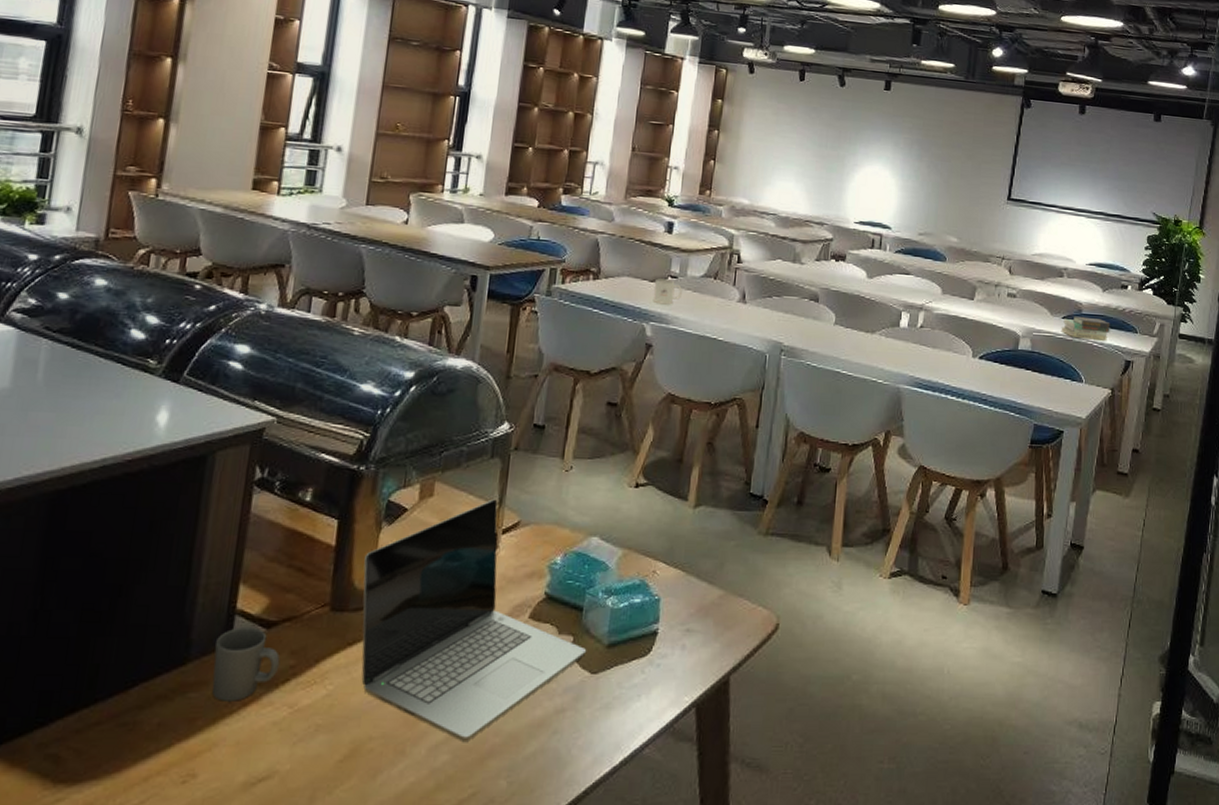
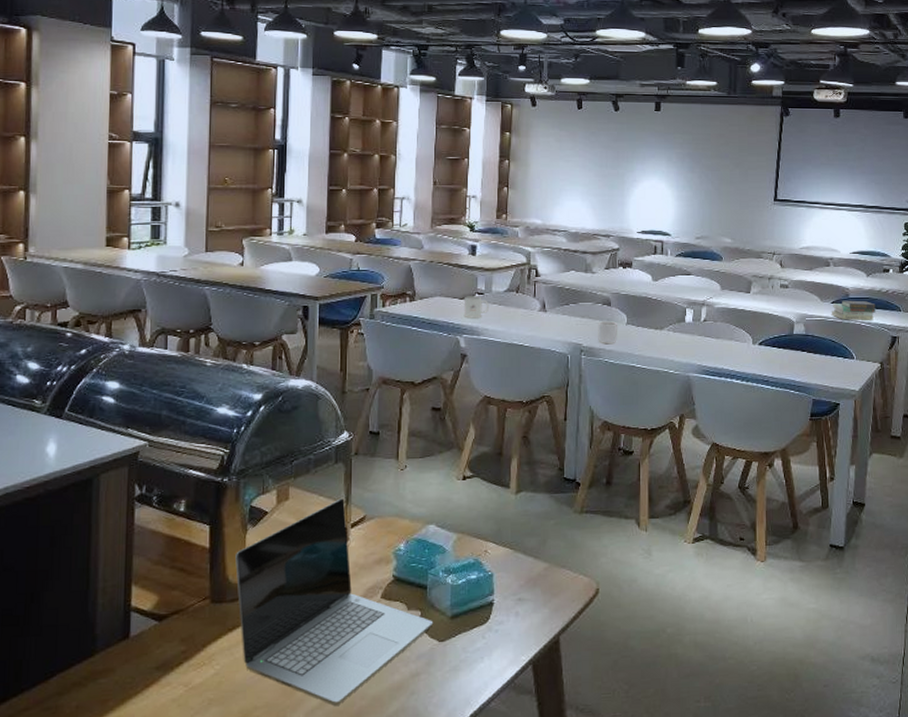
mug: present [212,626,281,701] -> none [117,620,173,685]
mug: none [801,318,825,346] -> present [598,321,618,345]

